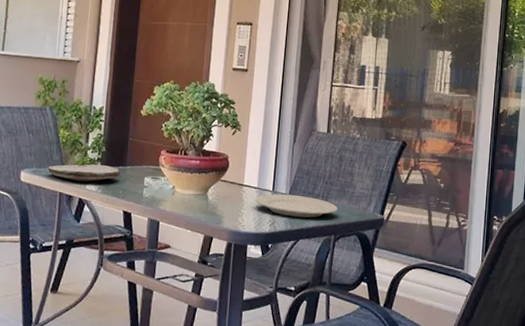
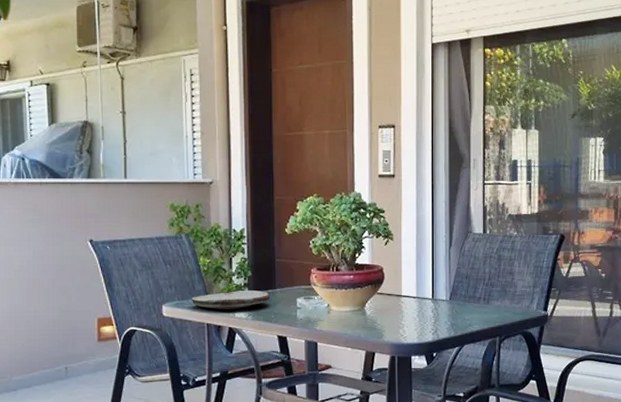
plate: present [255,194,338,218] -> none [415,301,500,323]

